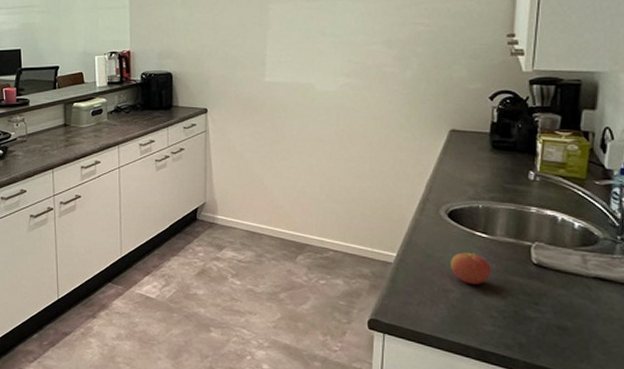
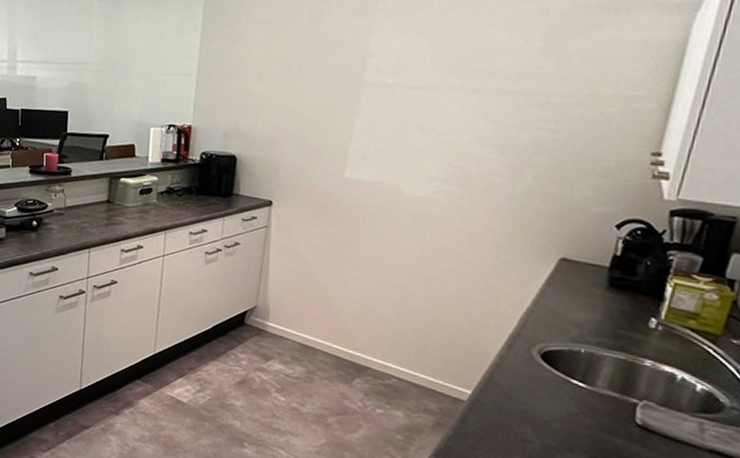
apple: present [451,251,491,285] -> none [534,400,584,439]

